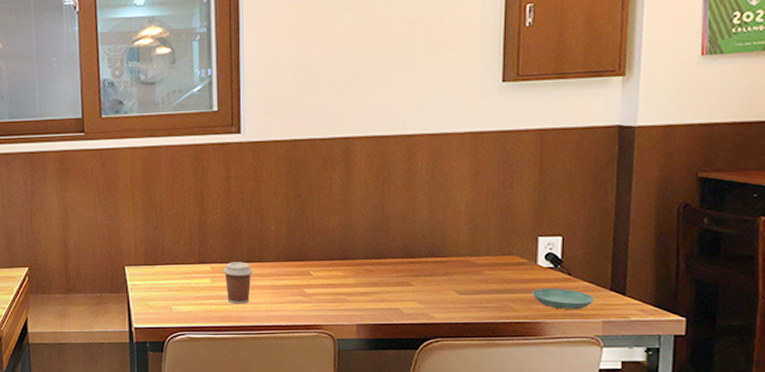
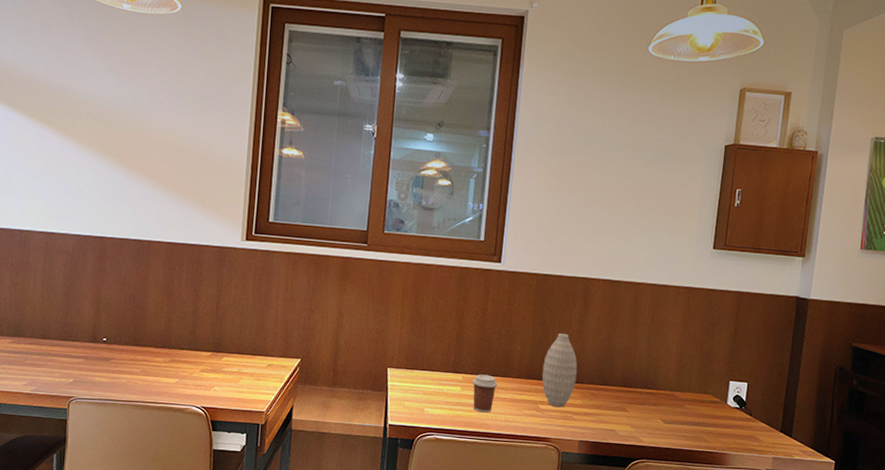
vase: none [304,205,346,290] -> present [542,333,578,408]
saucer: present [531,288,595,310] -> none [720,425,769,446]

